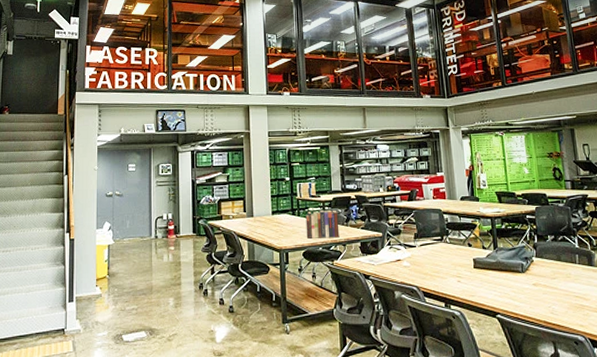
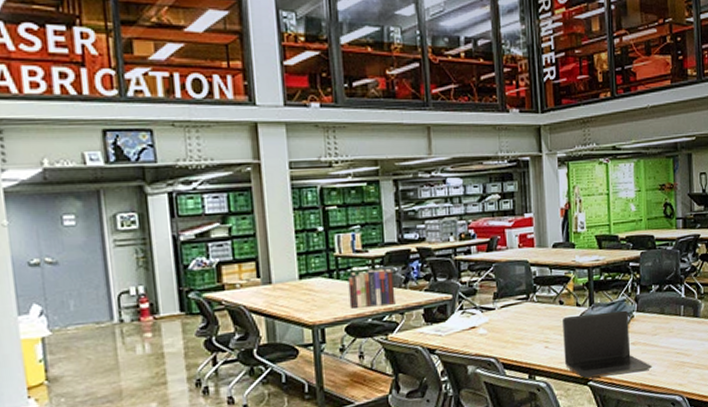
laptop computer: none [471,255,554,312] -> present [562,310,653,379]

